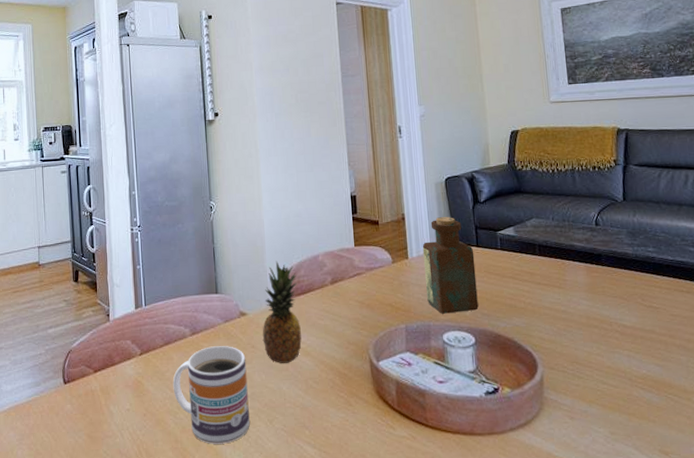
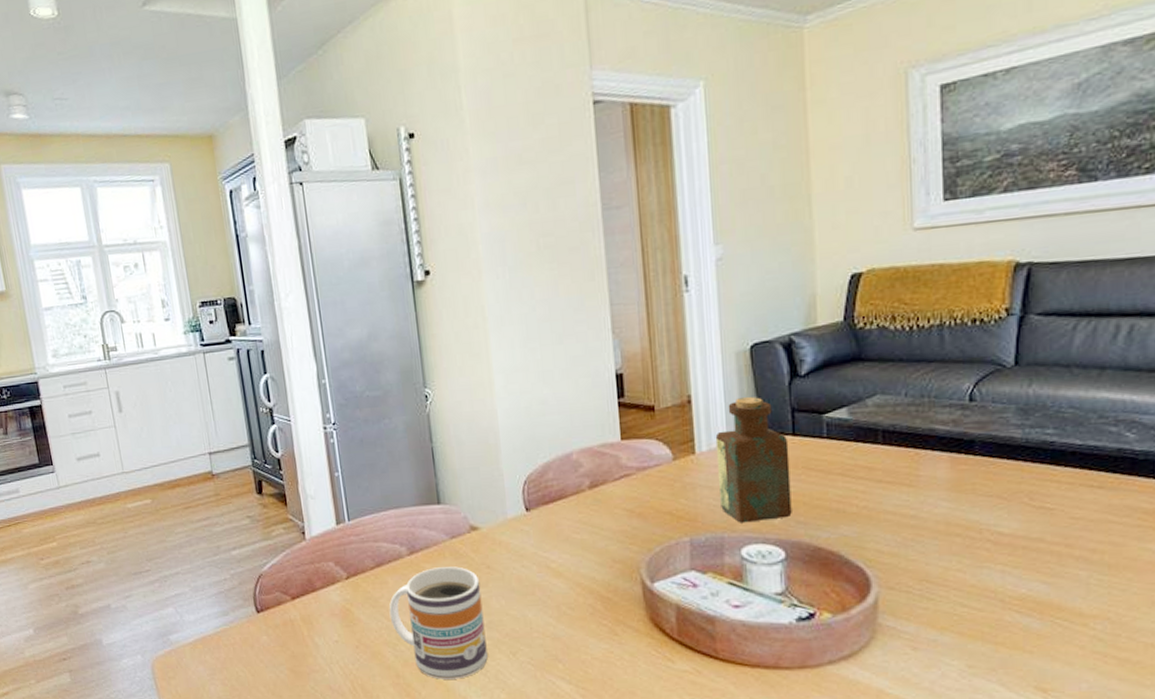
fruit: present [262,261,302,363] -> none [499,461,551,586]

